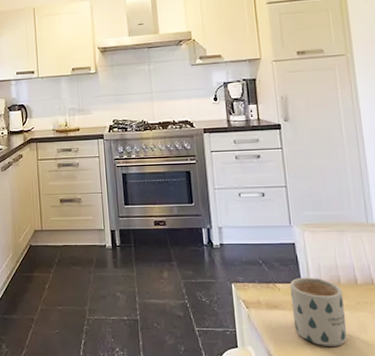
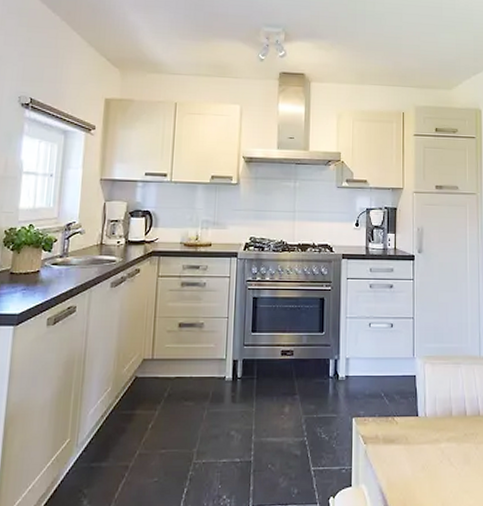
mug: present [289,277,348,346] -> none [407,410,454,480]

